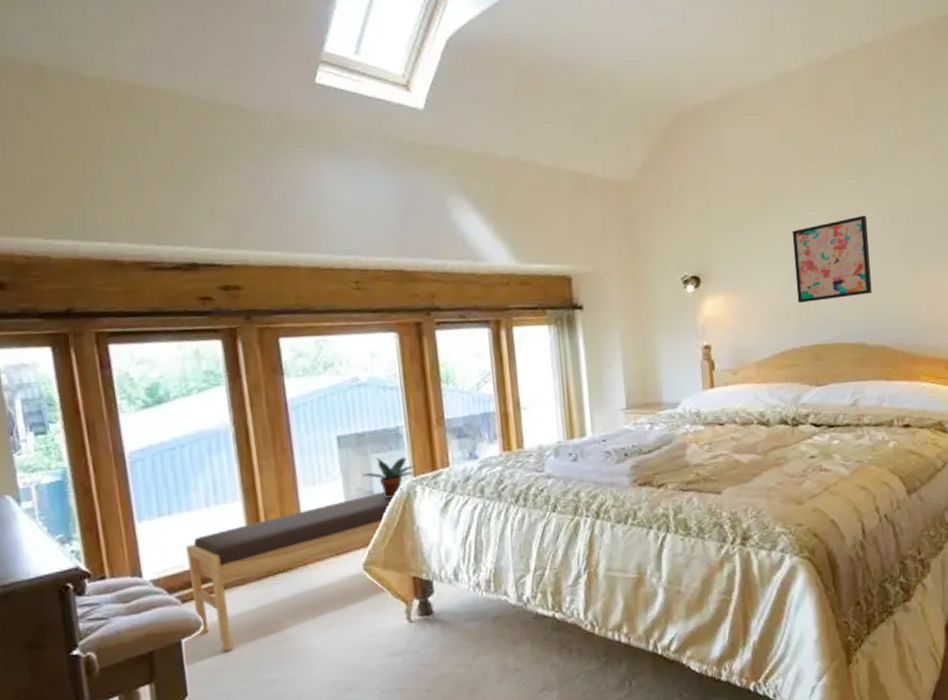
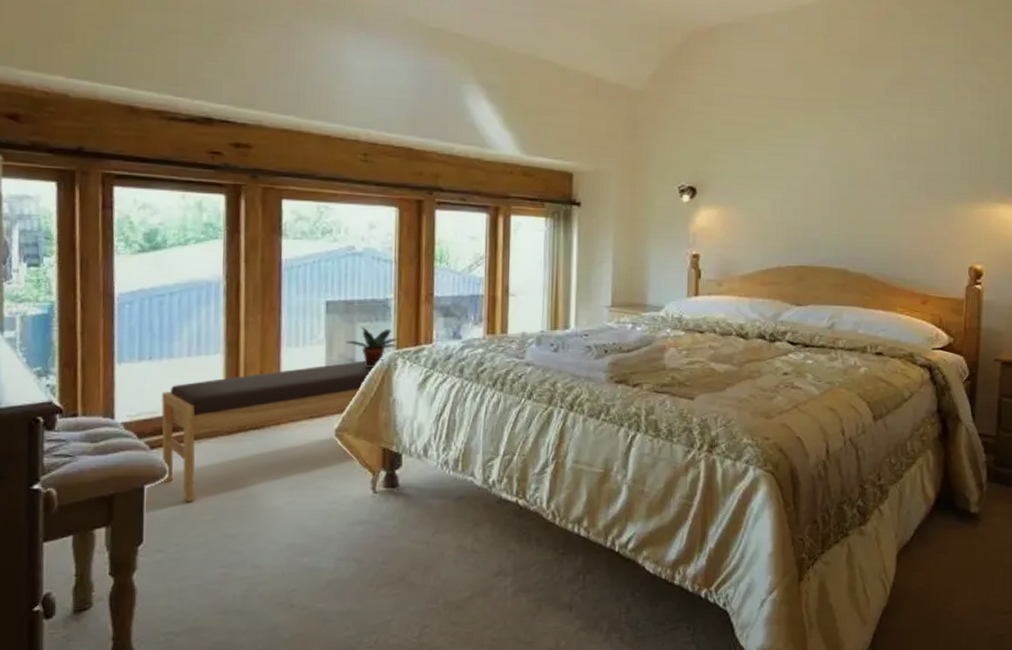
wall art: present [792,215,872,303] -> none [787,148,861,225]

